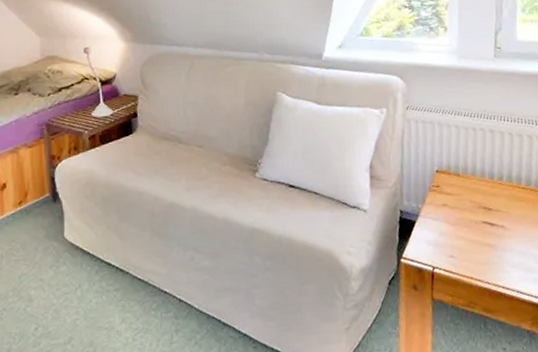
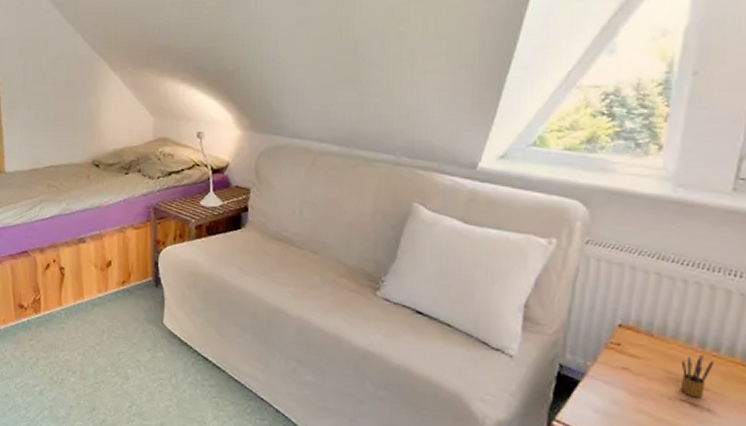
pencil box: none [481,185,501,219] -> present [680,355,715,398]

